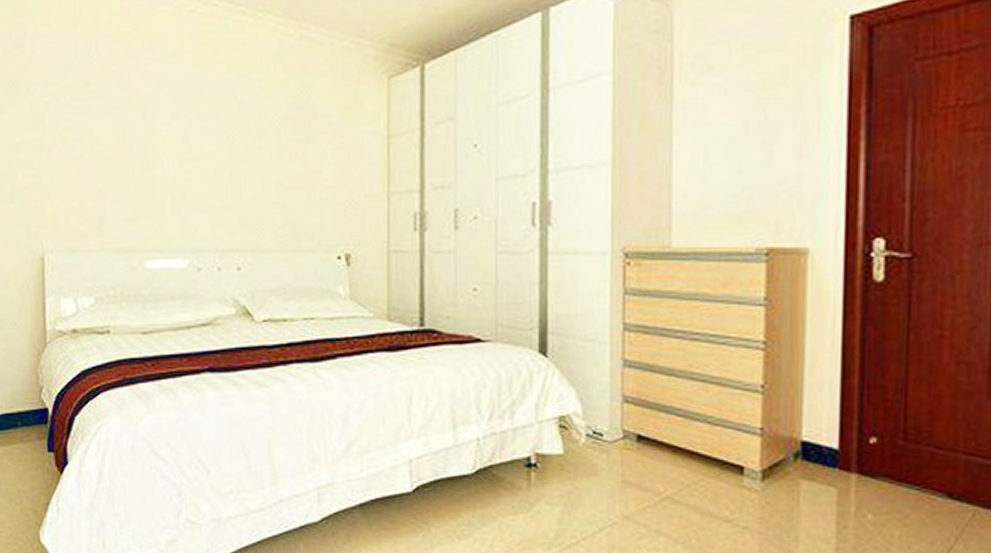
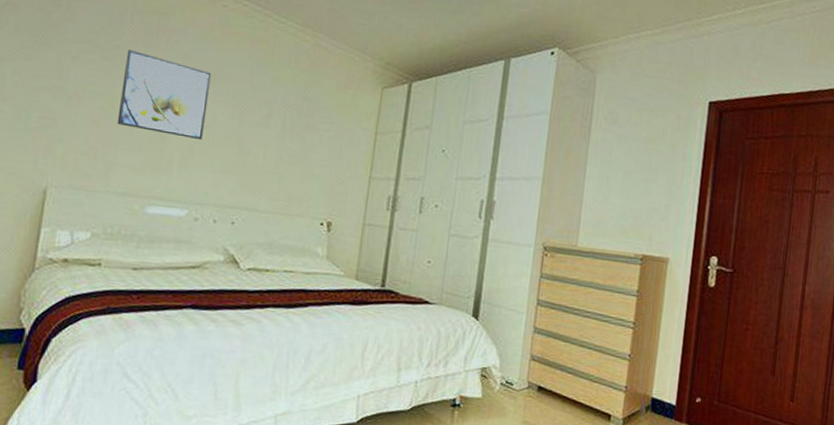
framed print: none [98,83,192,177] -> present [117,50,212,140]

